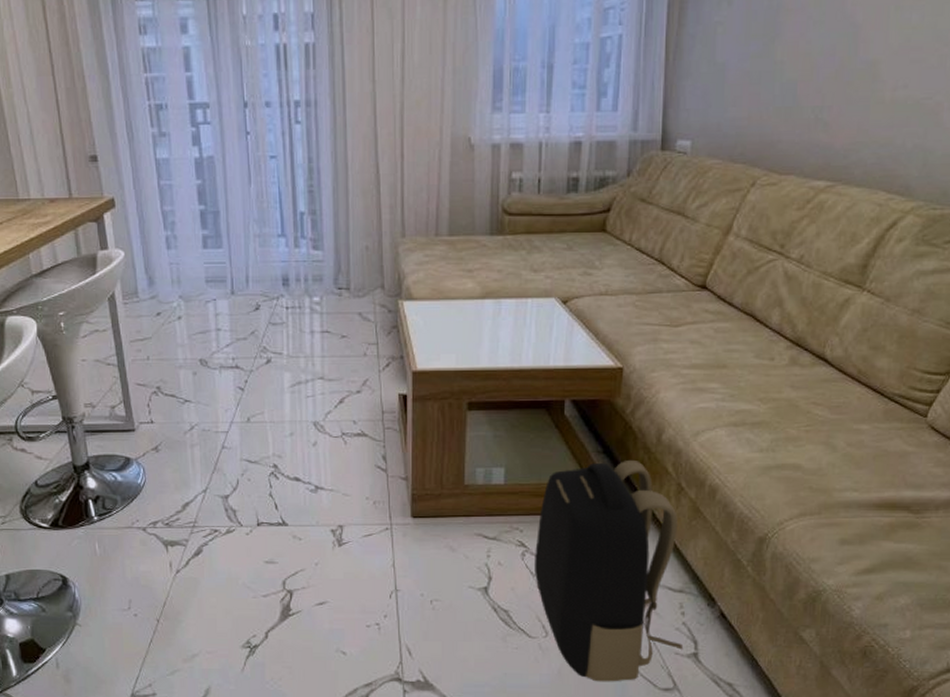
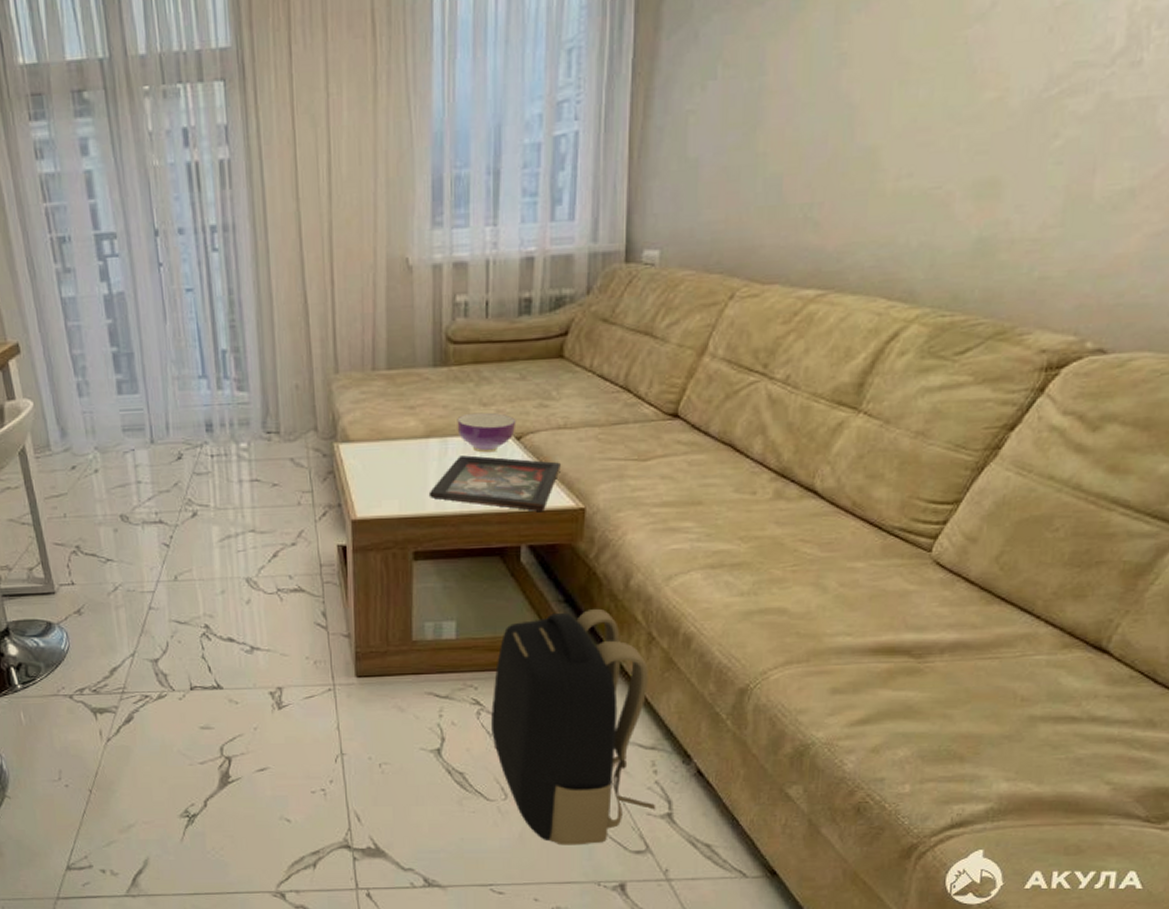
decorative tray: none [483,316,602,370] -> present [428,455,560,512]
bowl: none [510,278,563,314] -> present [457,412,517,453]

